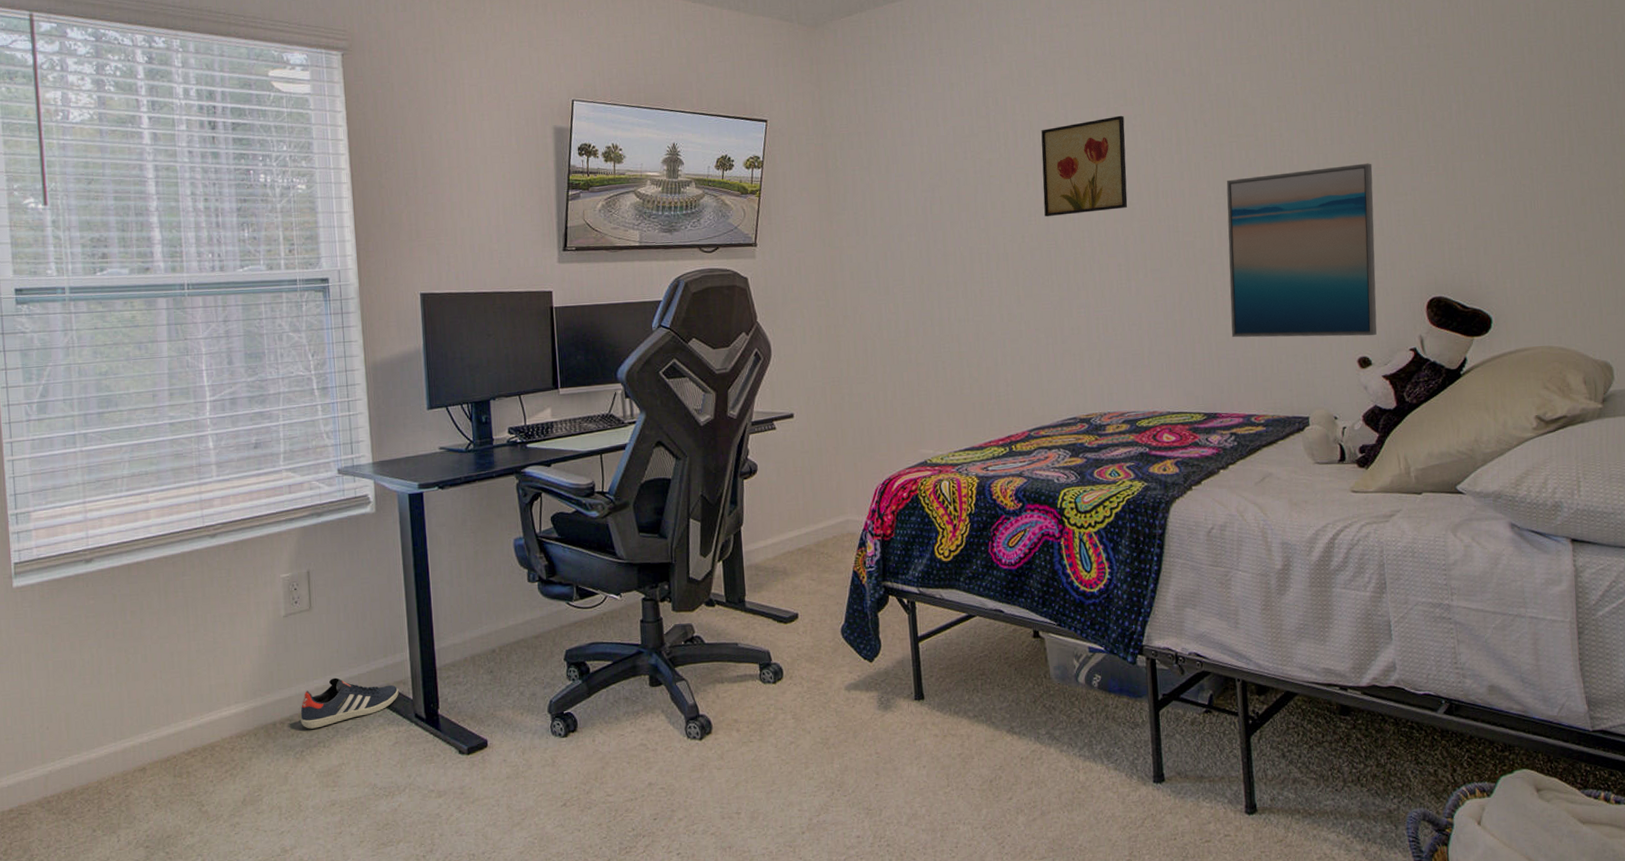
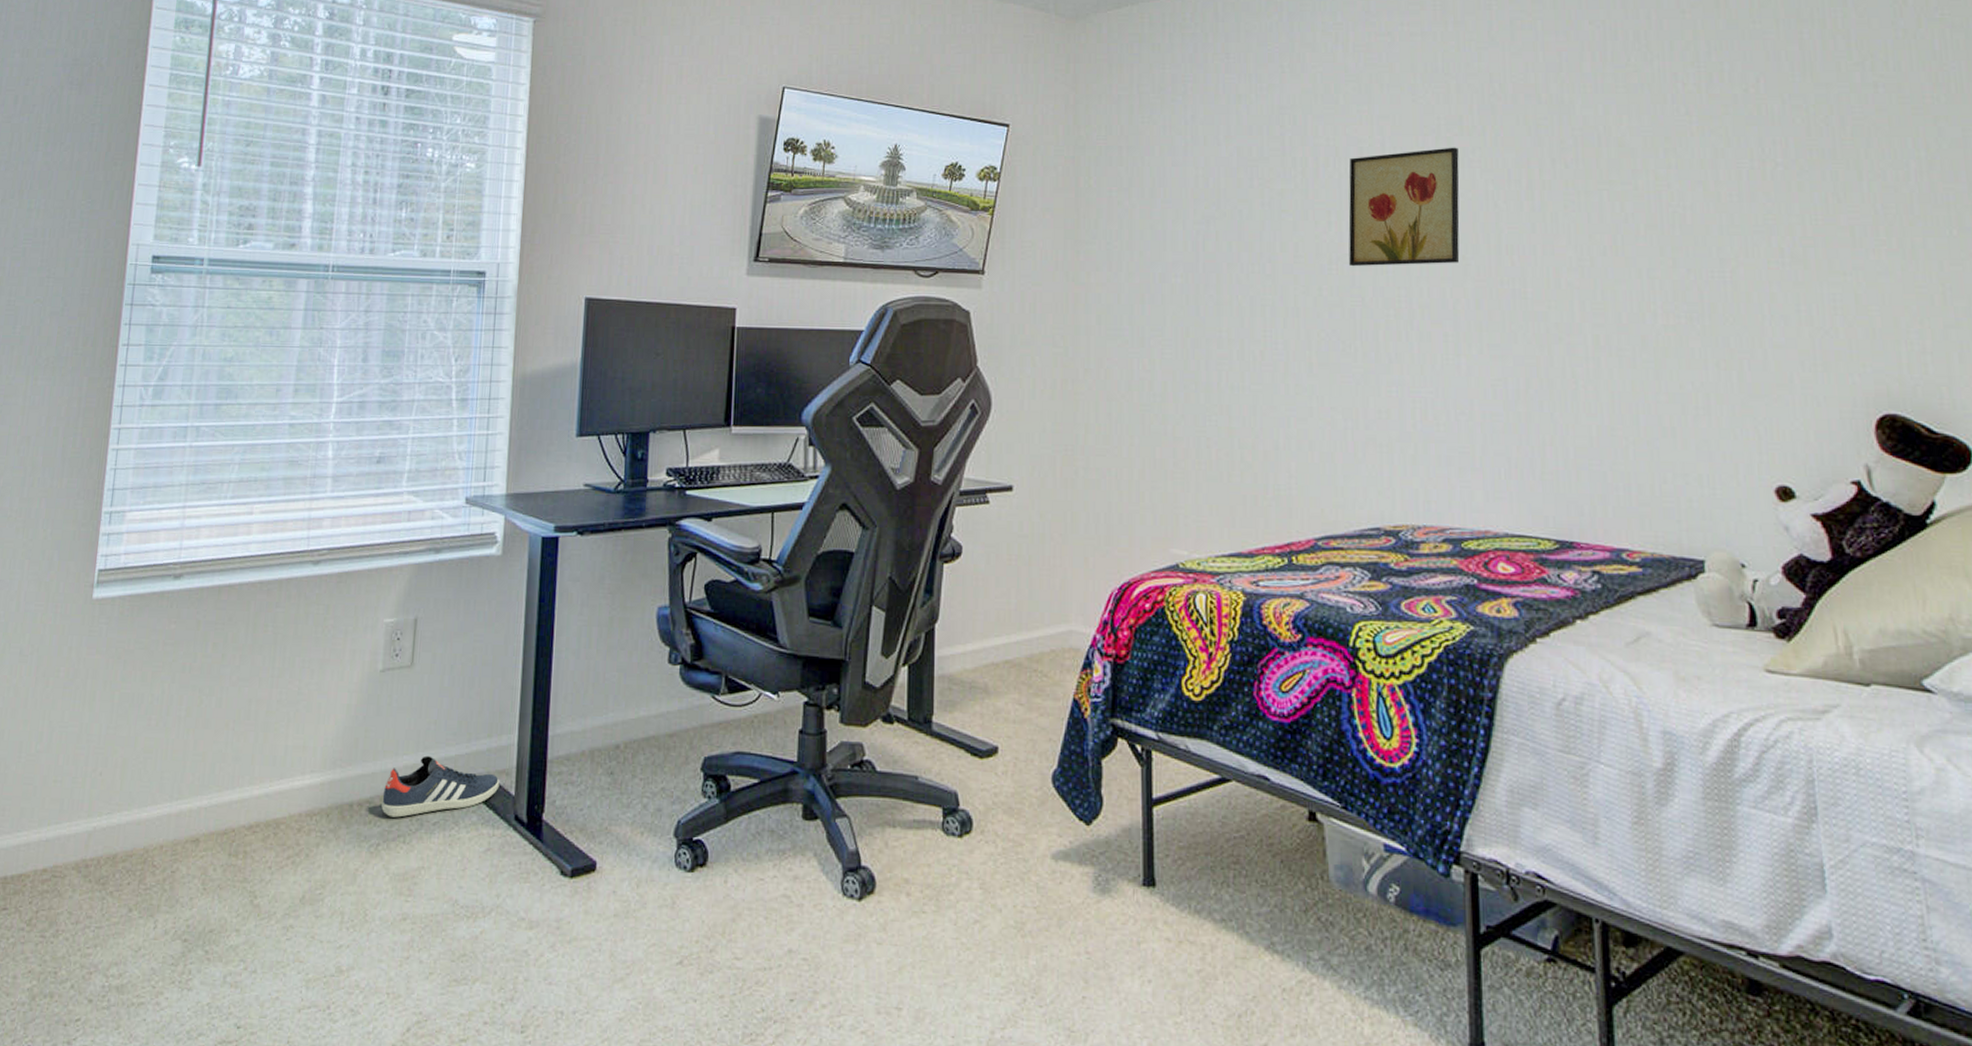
wall art: present [1226,163,1377,338] -> none [1593,229,1804,459]

